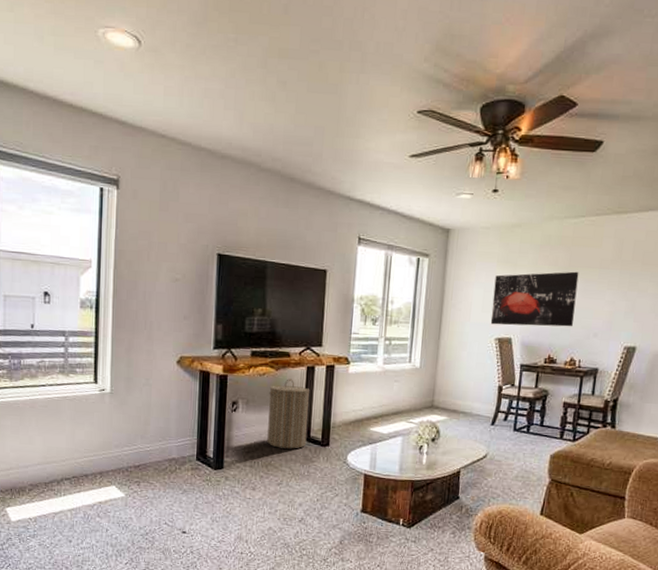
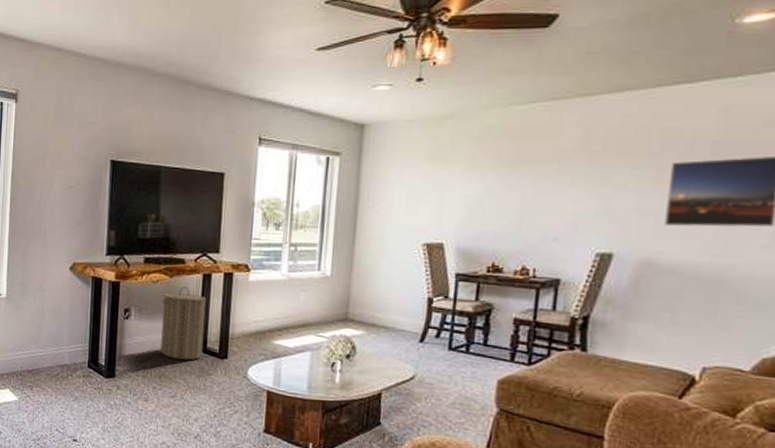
wall art: present [490,271,579,327] -> none [416,165,531,231]

